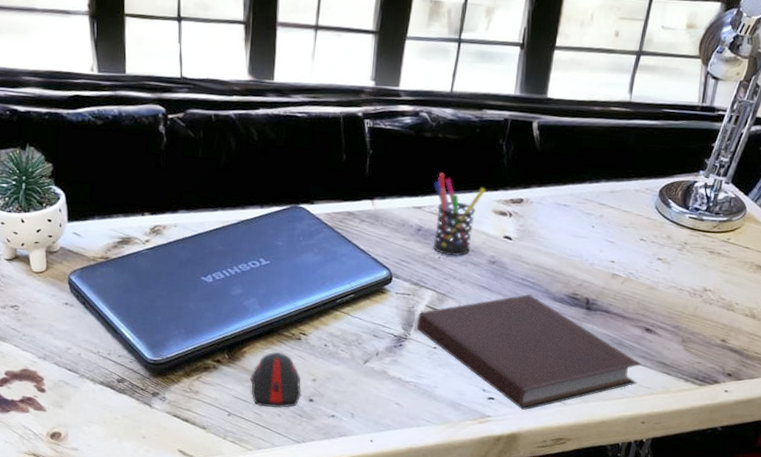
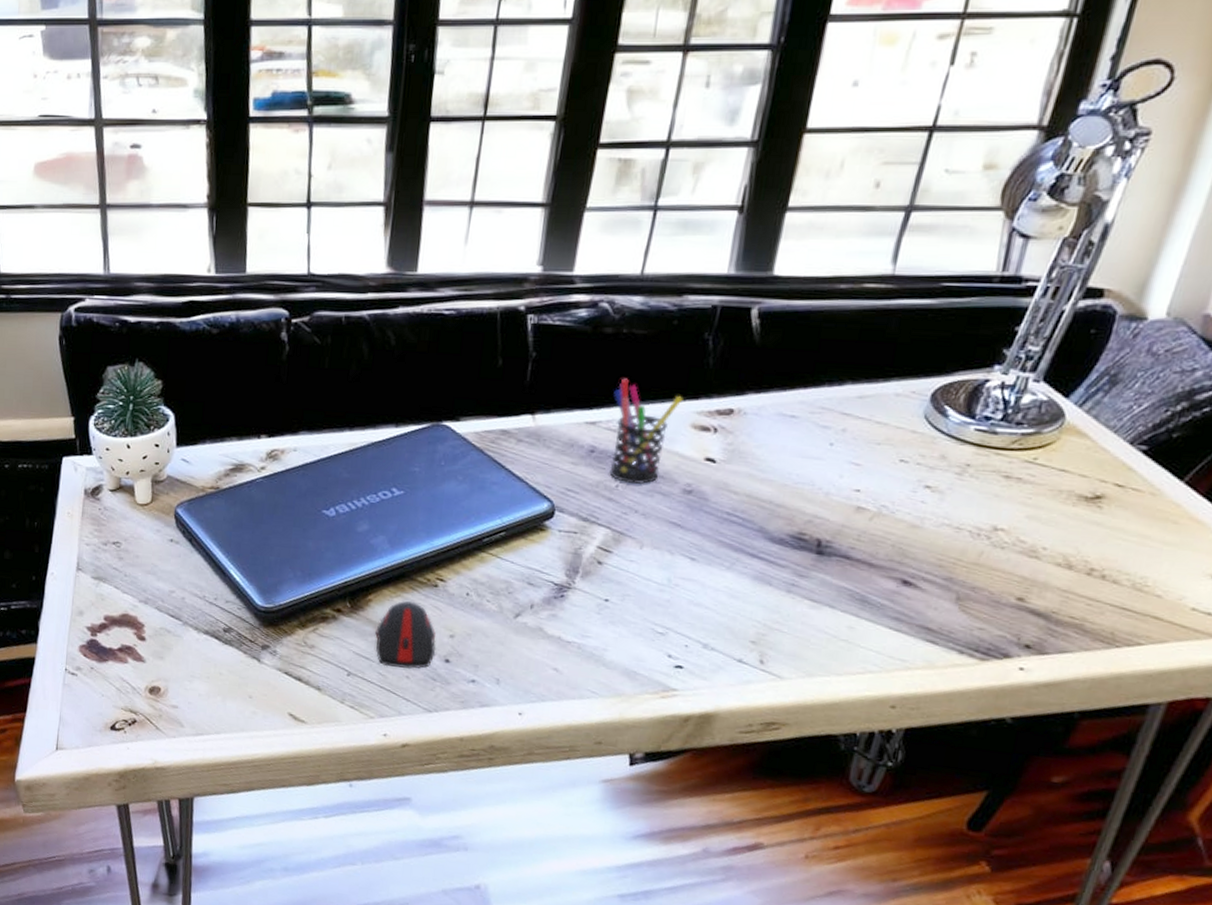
notebook: present [417,294,642,410] -> none [584,533,894,684]

